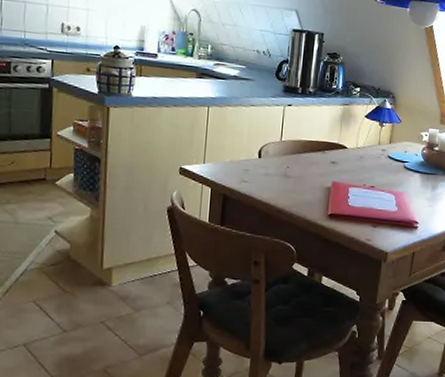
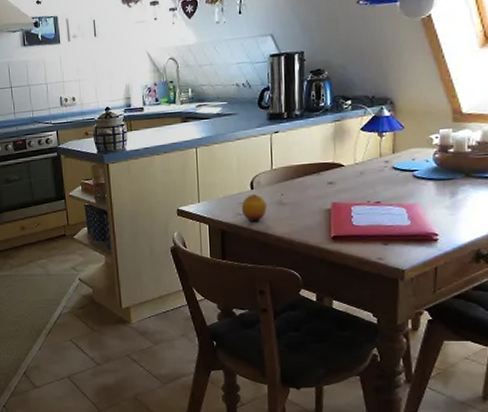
fruit: none [246,163,272,191] -> present [241,194,266,222]

